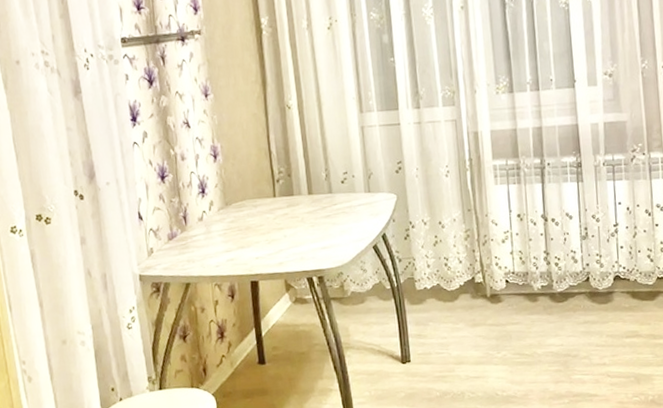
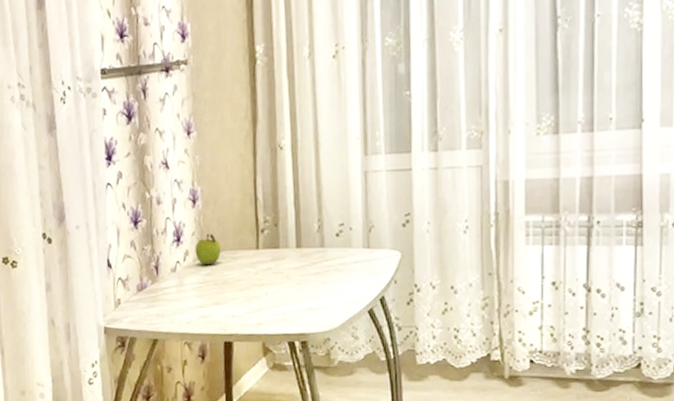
fruit: none [218,184,242,214] -> present [195,233,221,266]

